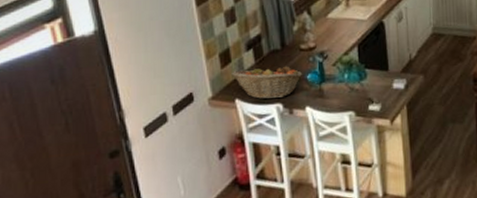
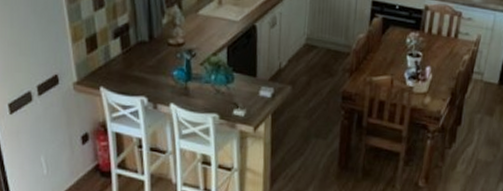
fruit basket: present [232,65,302,100] -> none [97,57,168,92]

